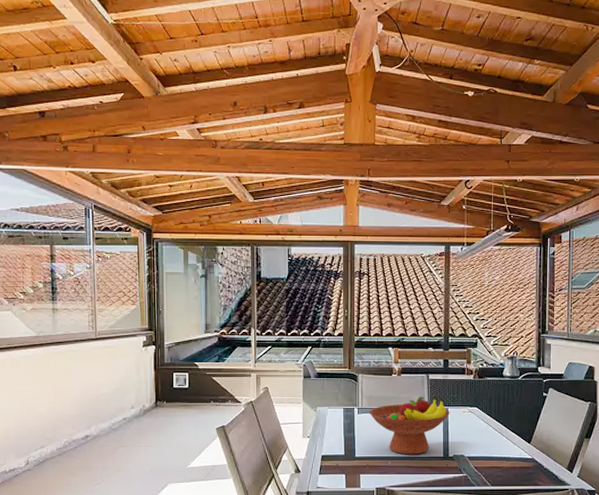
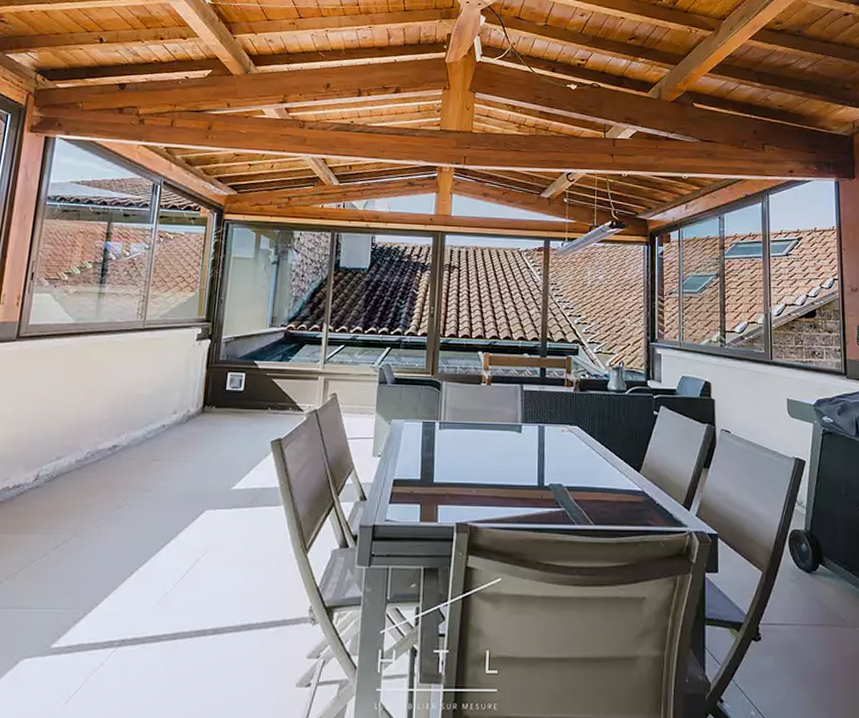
fruit bowl: present [369,394,450,455] -> none [452,409,546,482]

